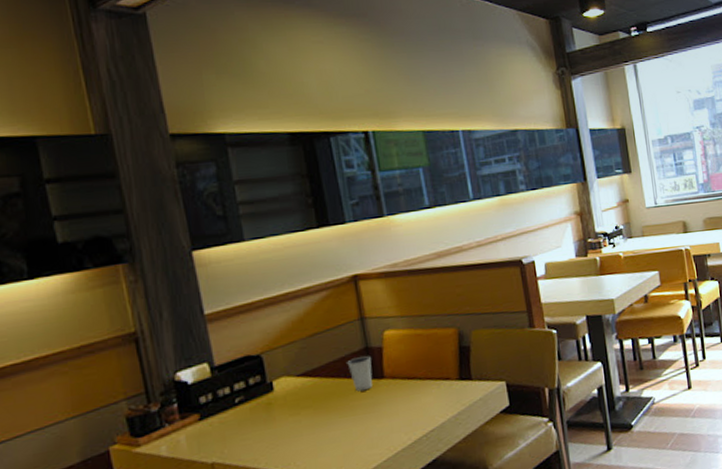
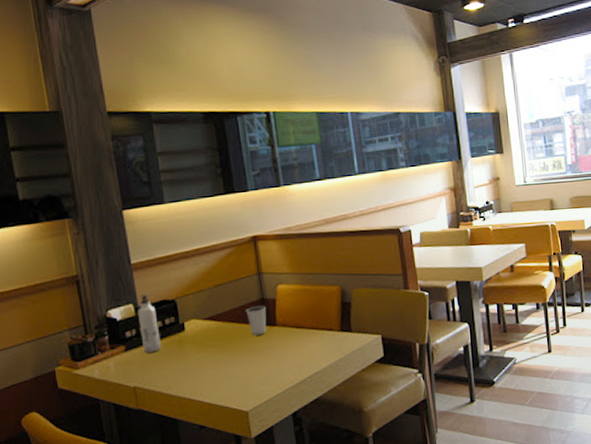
water bottle: none [214,350,245,421] -> present [138,294,161,353]

